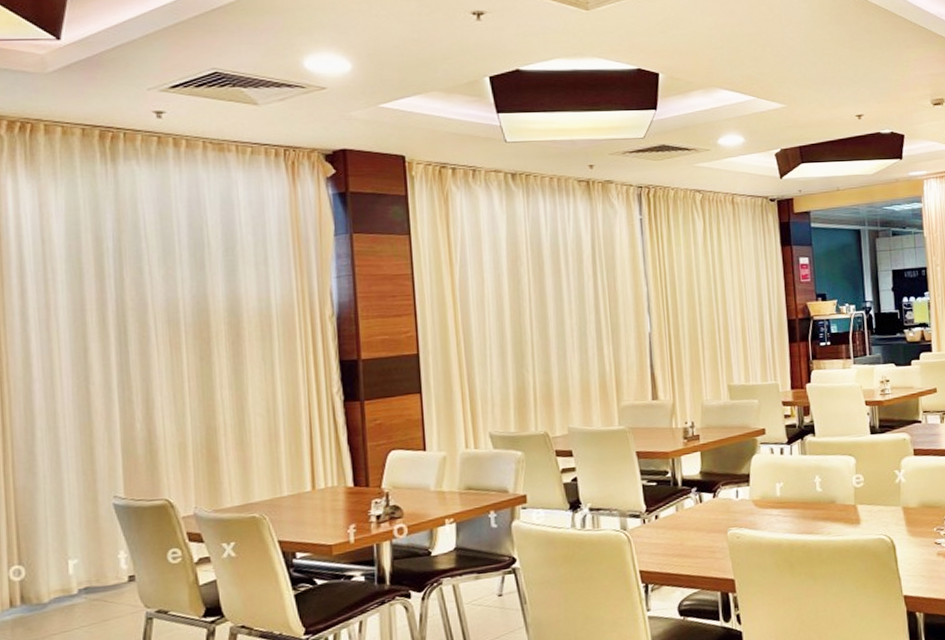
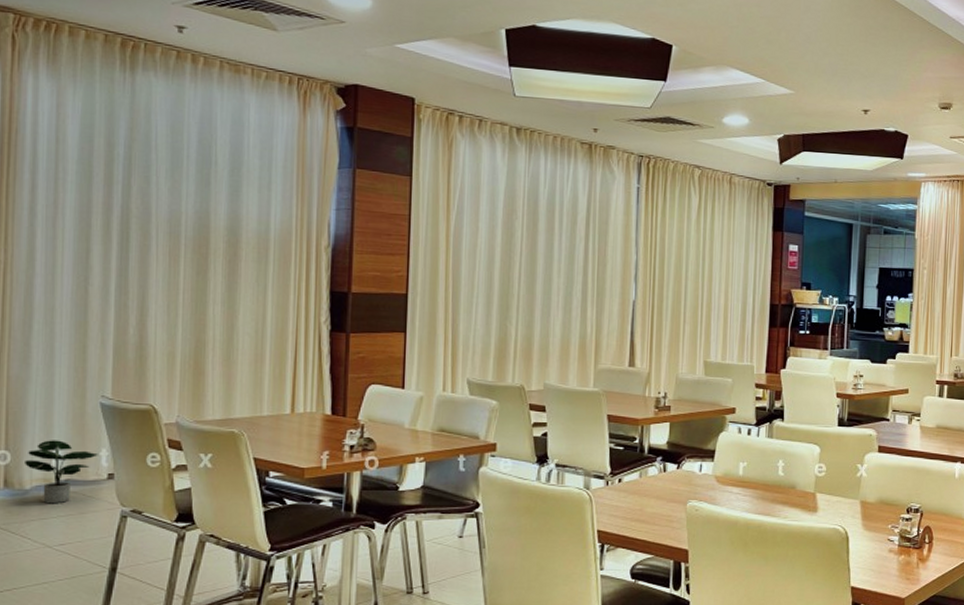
potted plant: none [40,547,116,616] -> present [25,440,98,504]

